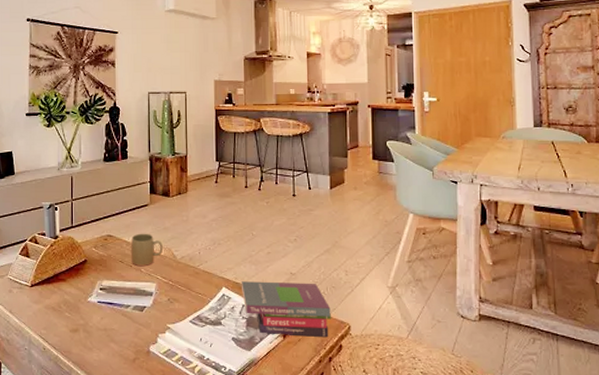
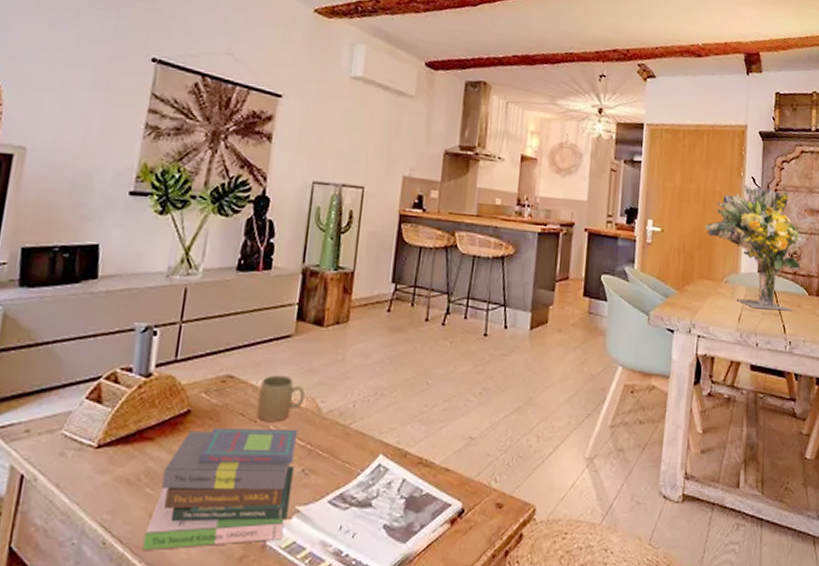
books: none [69,270,163,353] -> present [142,428,298,550]
books: present [241,281,331,338] -> none [404,447,514,525]
bouquet: none [478,52,578,158] -> present [705,184,802,311]

